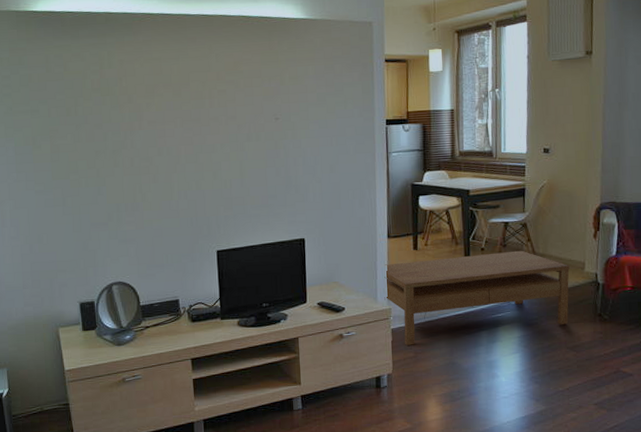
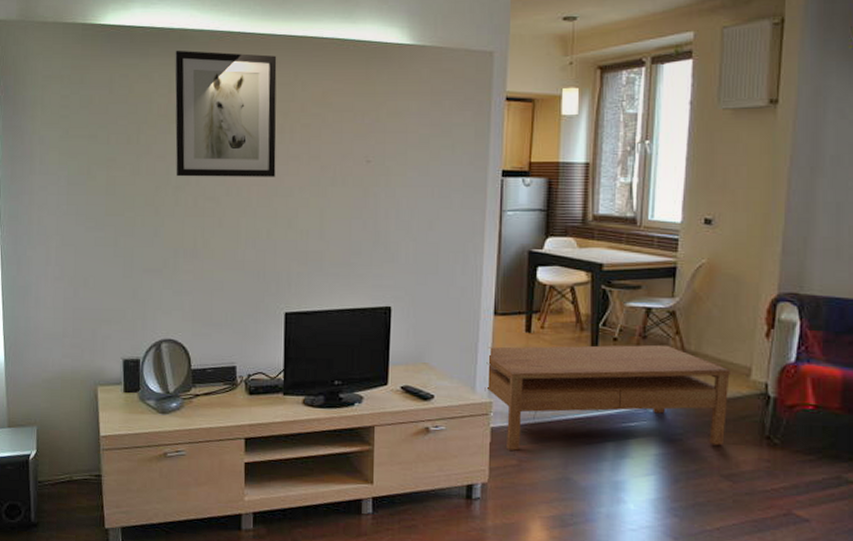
wall art: none [103,31,200,142] -> present [175,50,277,177]

